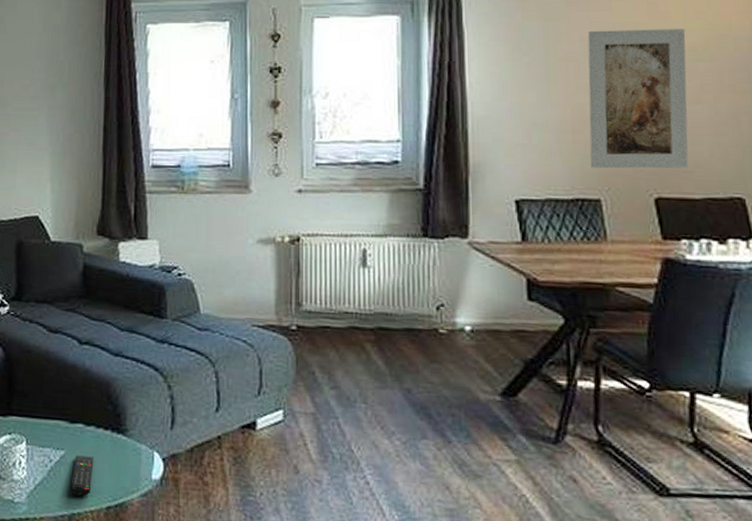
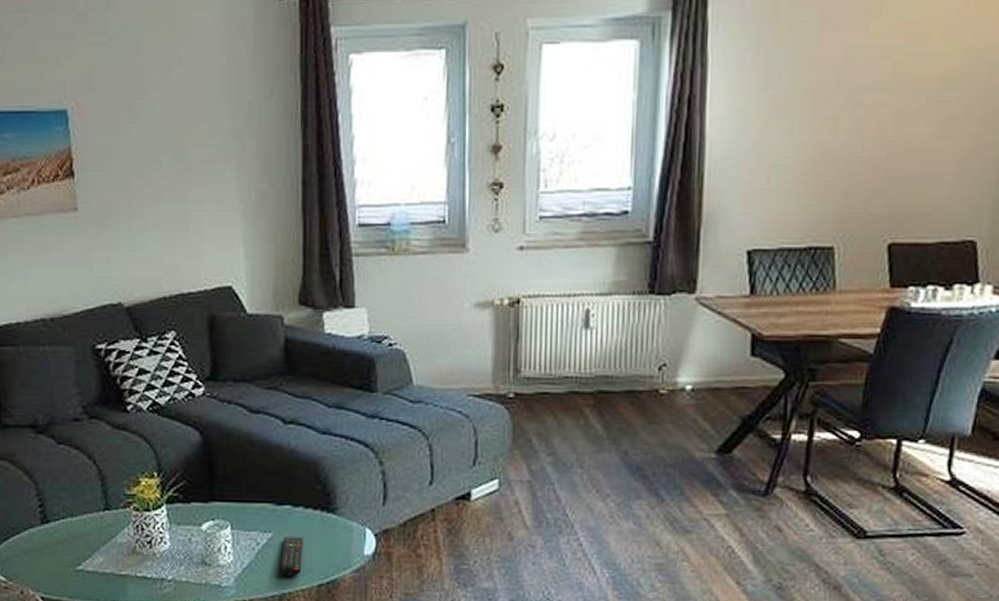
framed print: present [587,29,689,169] -> none [828,52,943,213]

